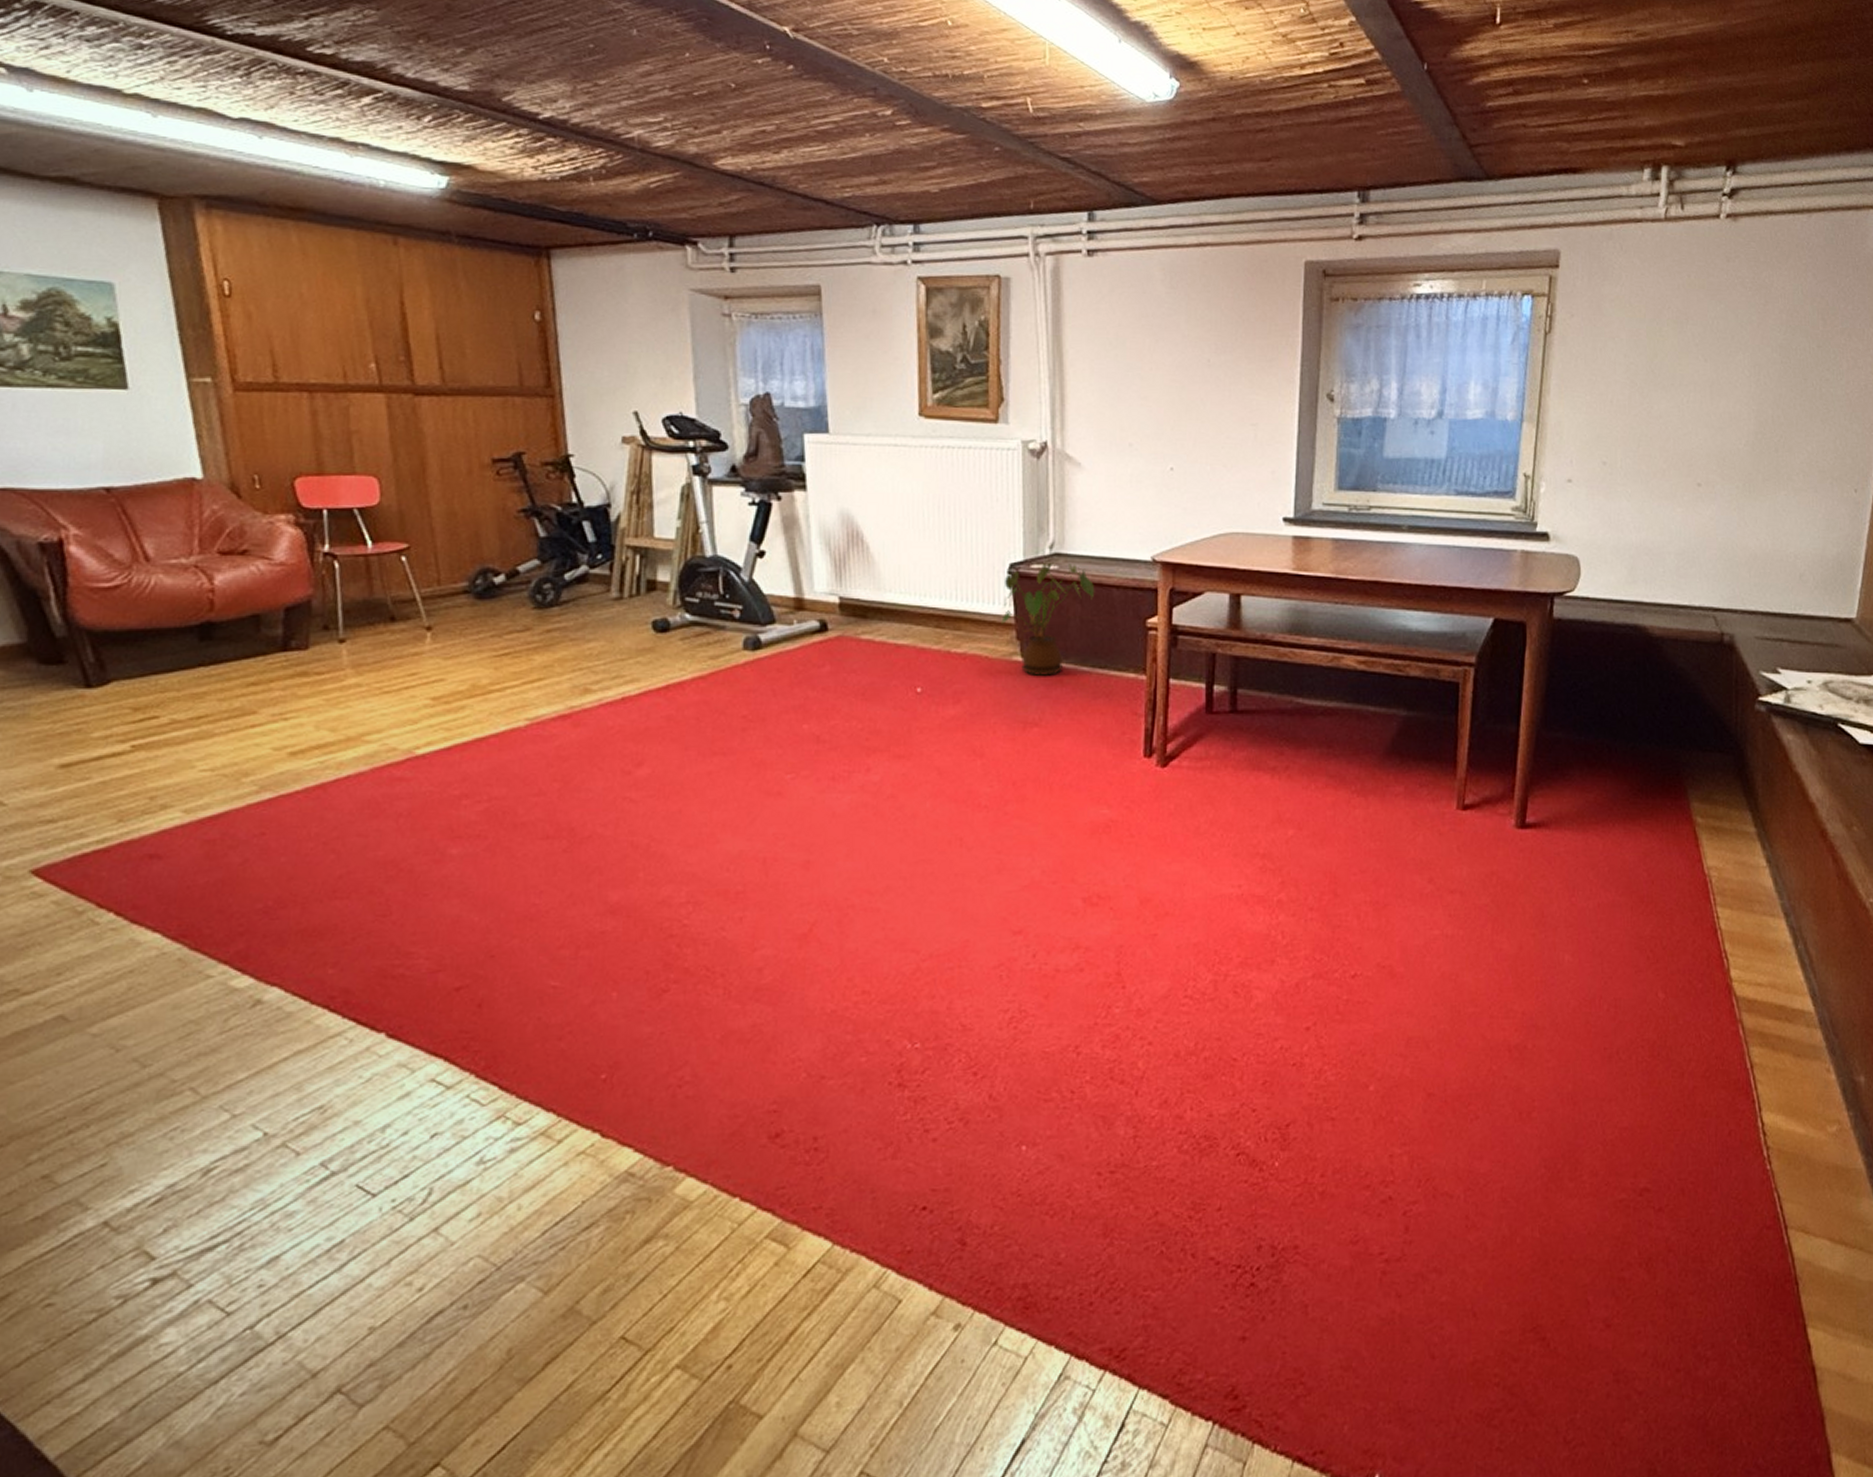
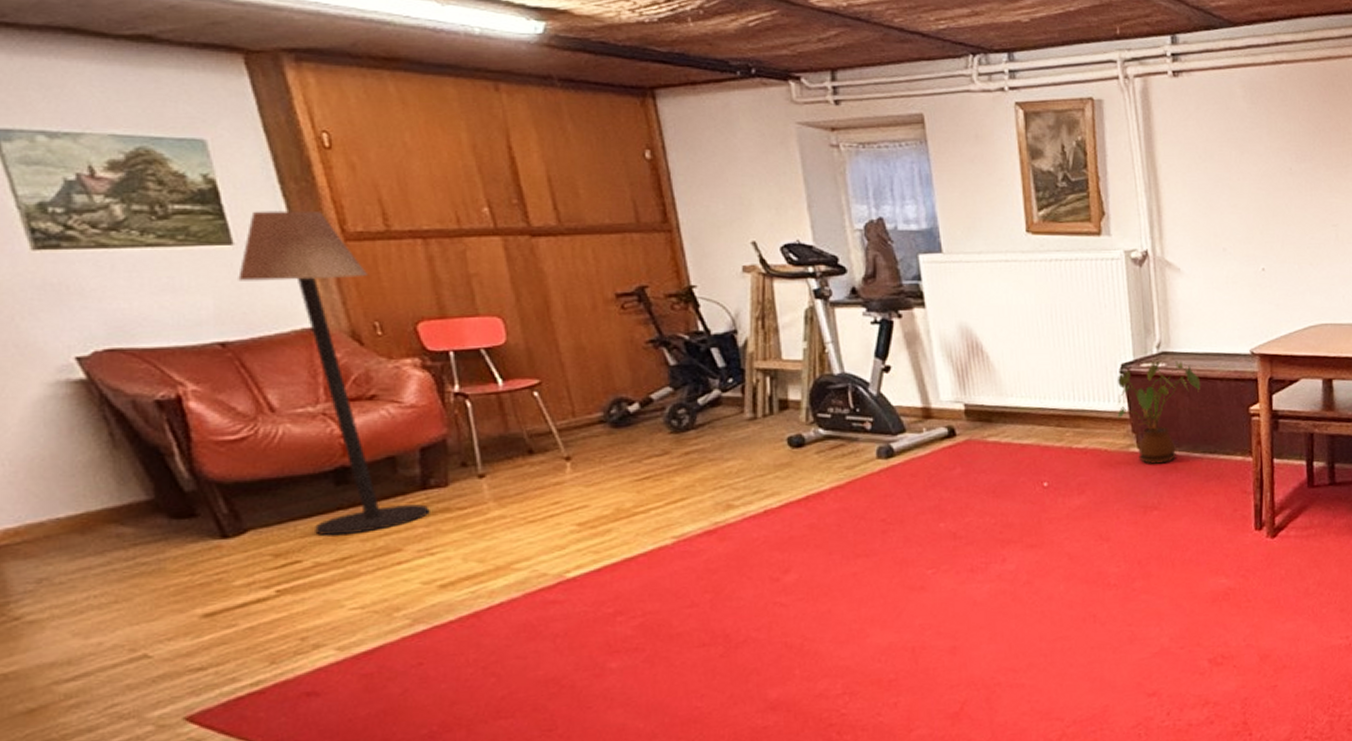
floor lamp: none [129,356,288,693] -> present [238,210,430,536]

